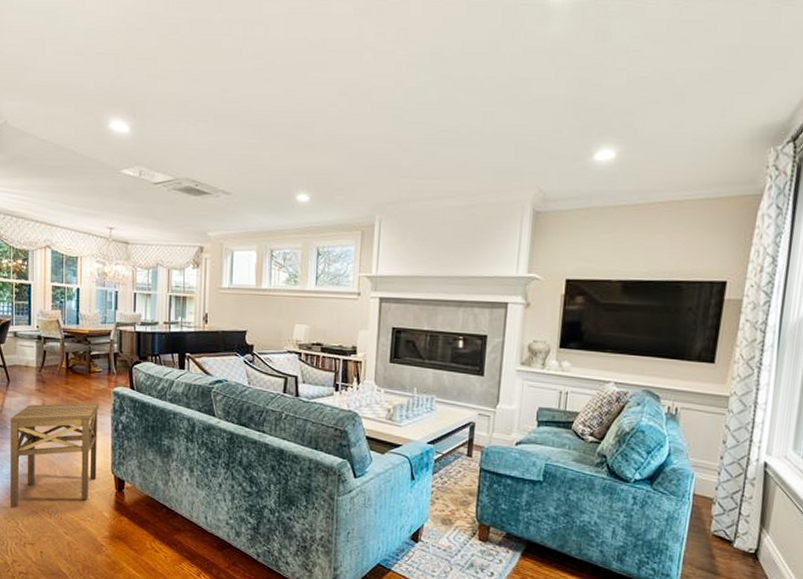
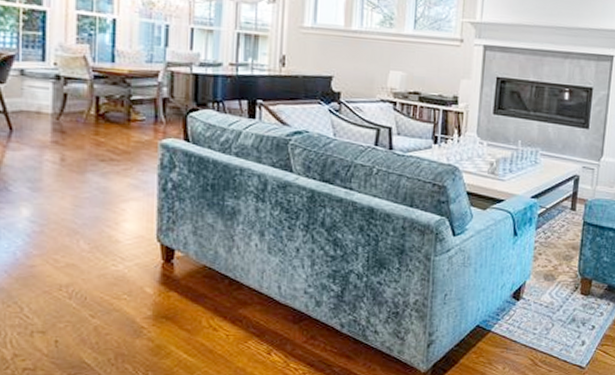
side table: present [10,402,99,508] -> none [11,157,141,290]

